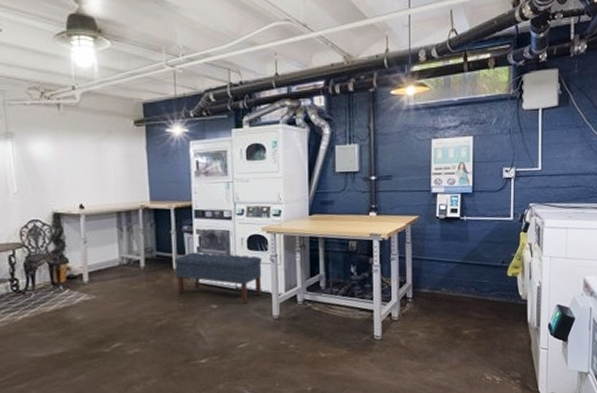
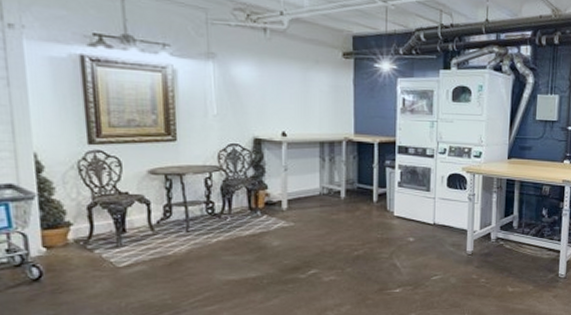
bench: present [174,252,262,304] -> none [375,186,460,239]

